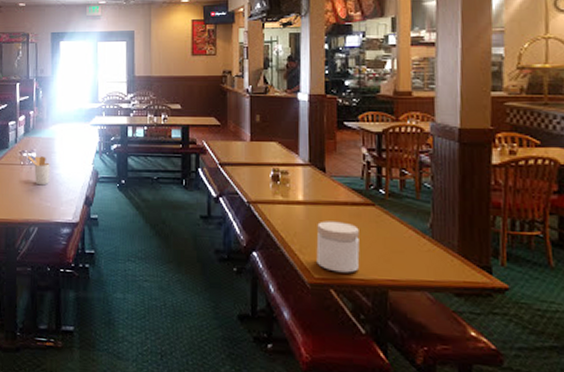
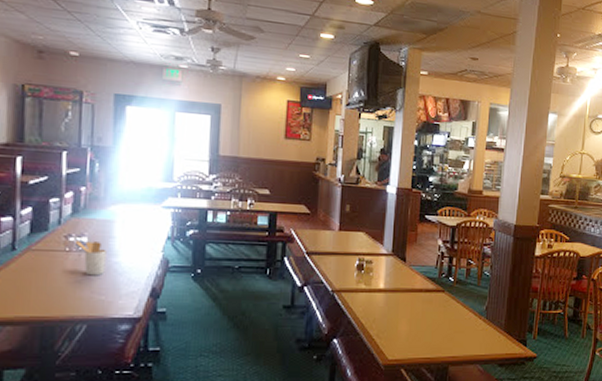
jar: present [316,221,360,273] -> none [391,307,430,353]

